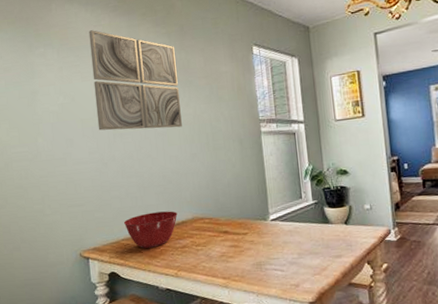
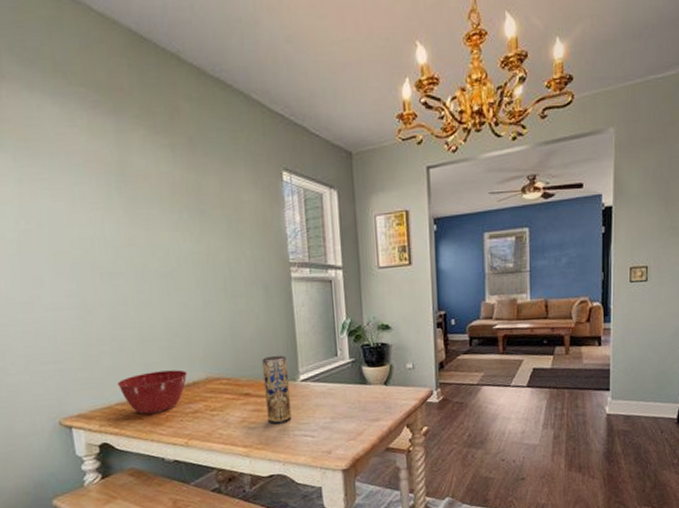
wall art: present [88,30,182,131] -> none [58,131,192,269]
vase: none [238,198,263,259] -> present [262,355,292,425]

